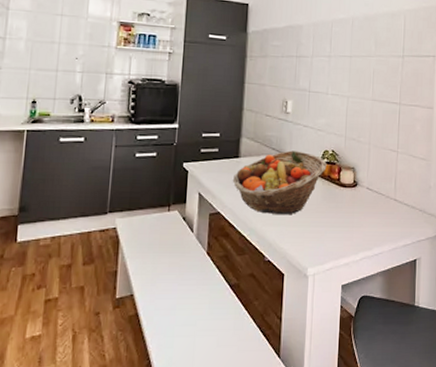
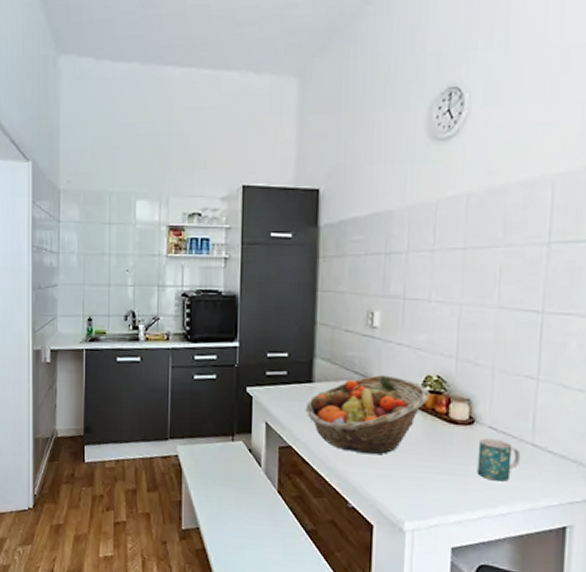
mug: none [359,196,388,229] -> present [477,438,521,482]

